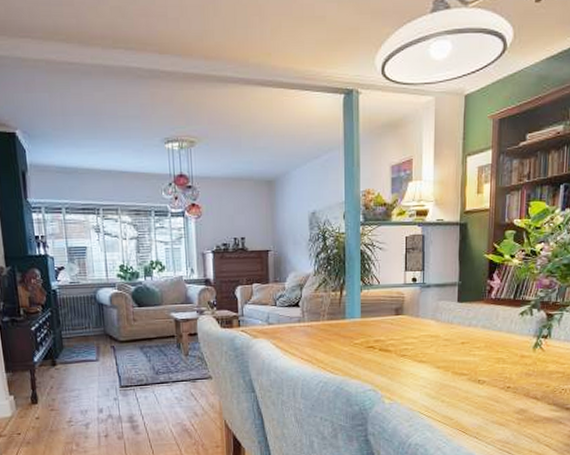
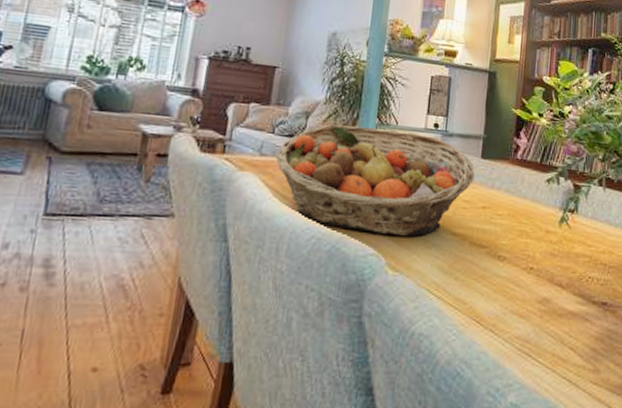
fruit basket: none [281,289,452,375] -> present [276,124,475,237]

